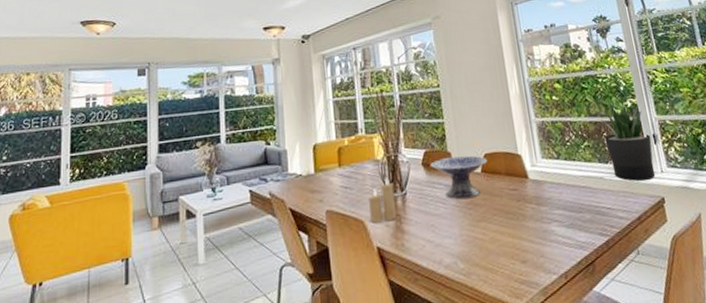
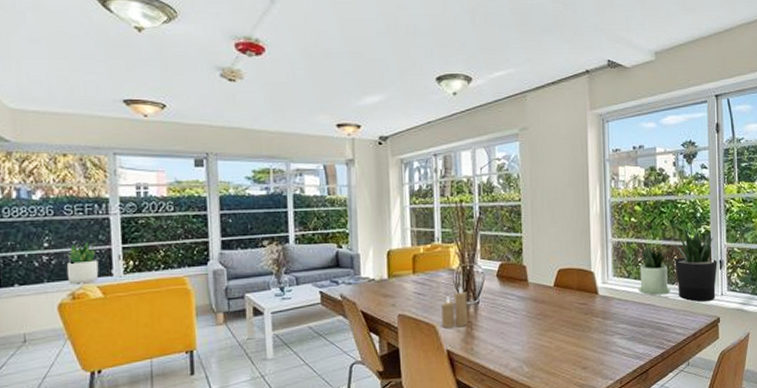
planter: none [20,153,48,196] -> present [66,242,99,285]
decorative bowl: present [430,155,488,200] -> none [505,270,562,311]
planter: none [567,124,606,177] -> present [638,246,672,295]

